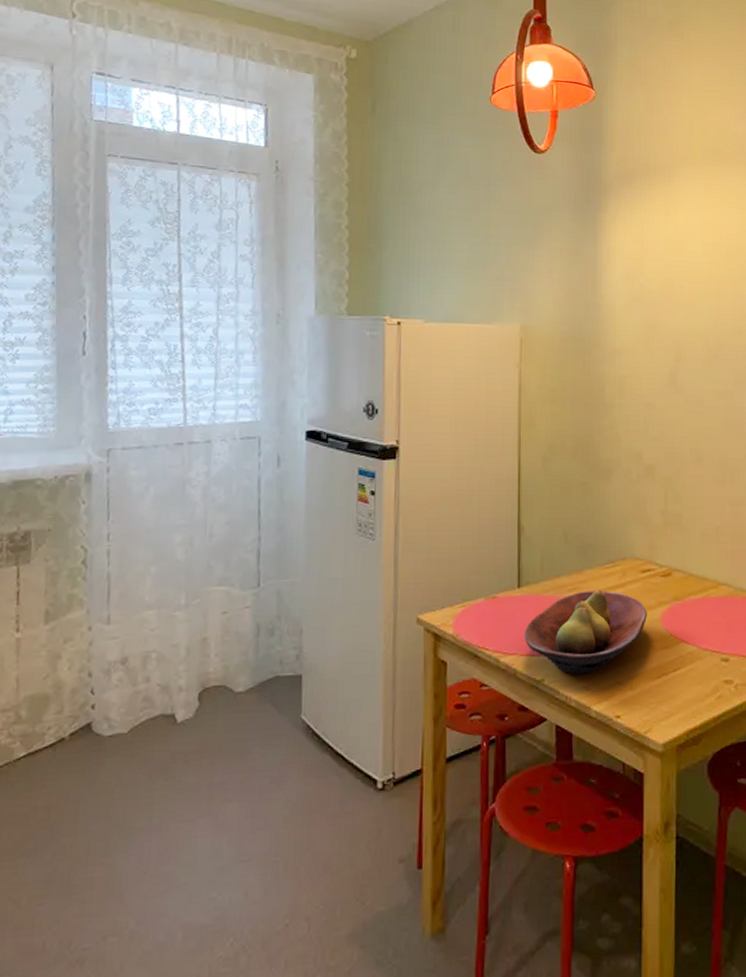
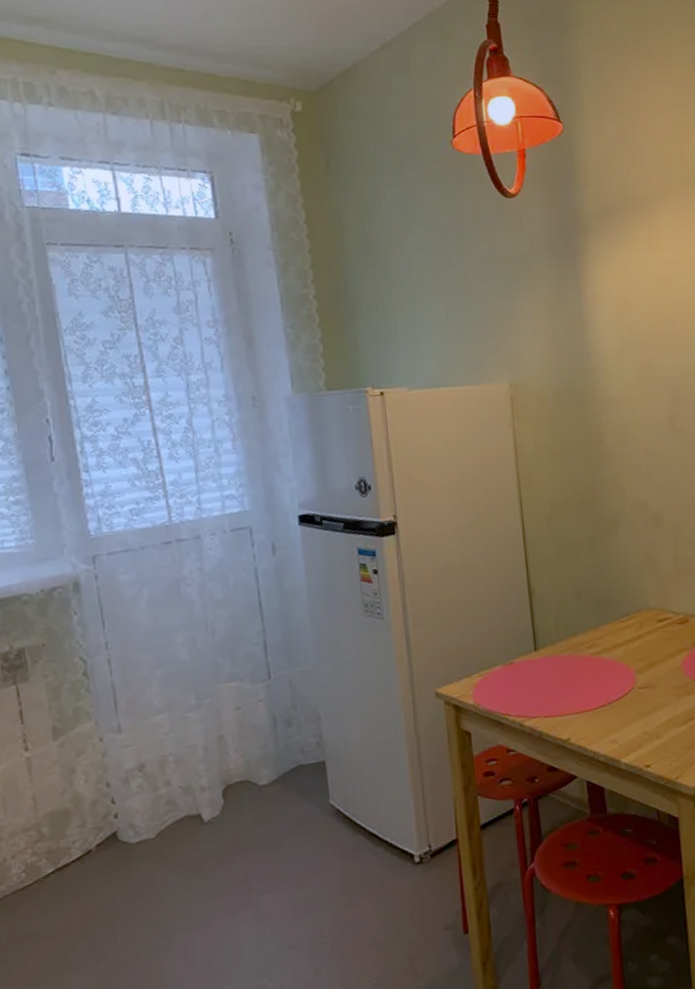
fruit bowl: present [524,590,647,675] -> none [545,644,668,731]

